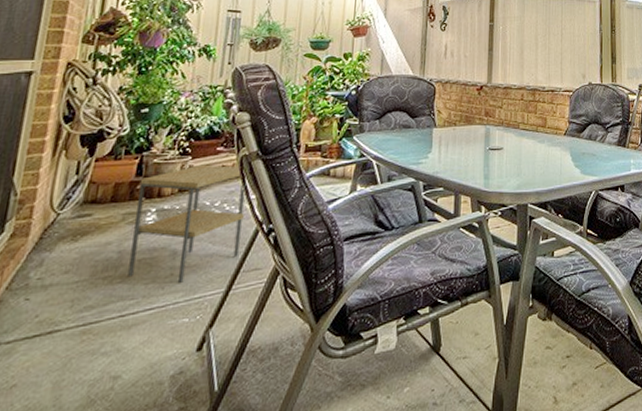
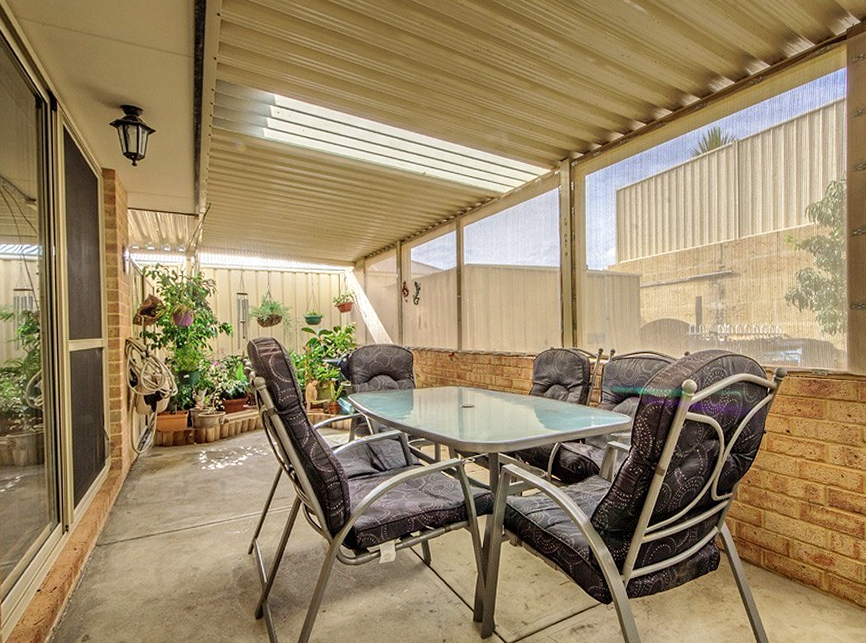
side table: present [128,164,246,283] -> none [191,418,270,505]

